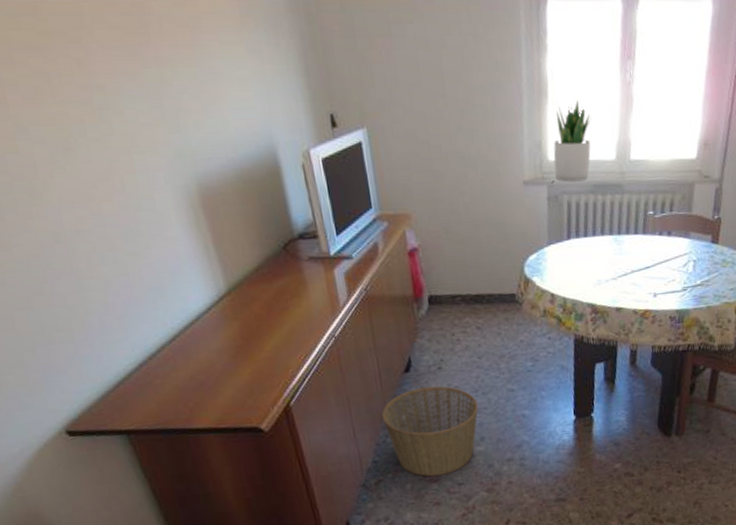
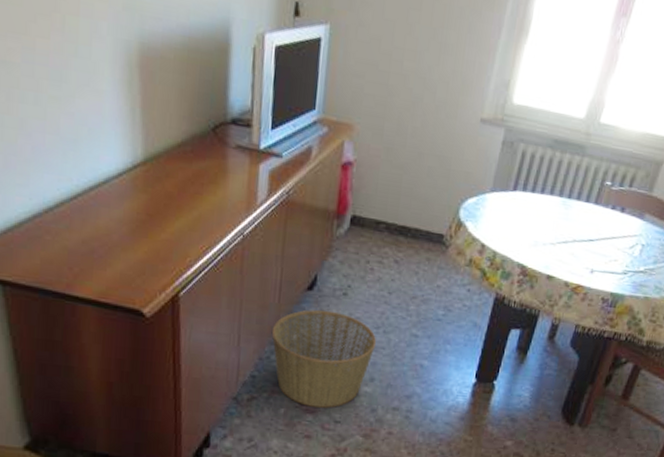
planter: present [553,99,591,183] -> none [516,46,568,134]

